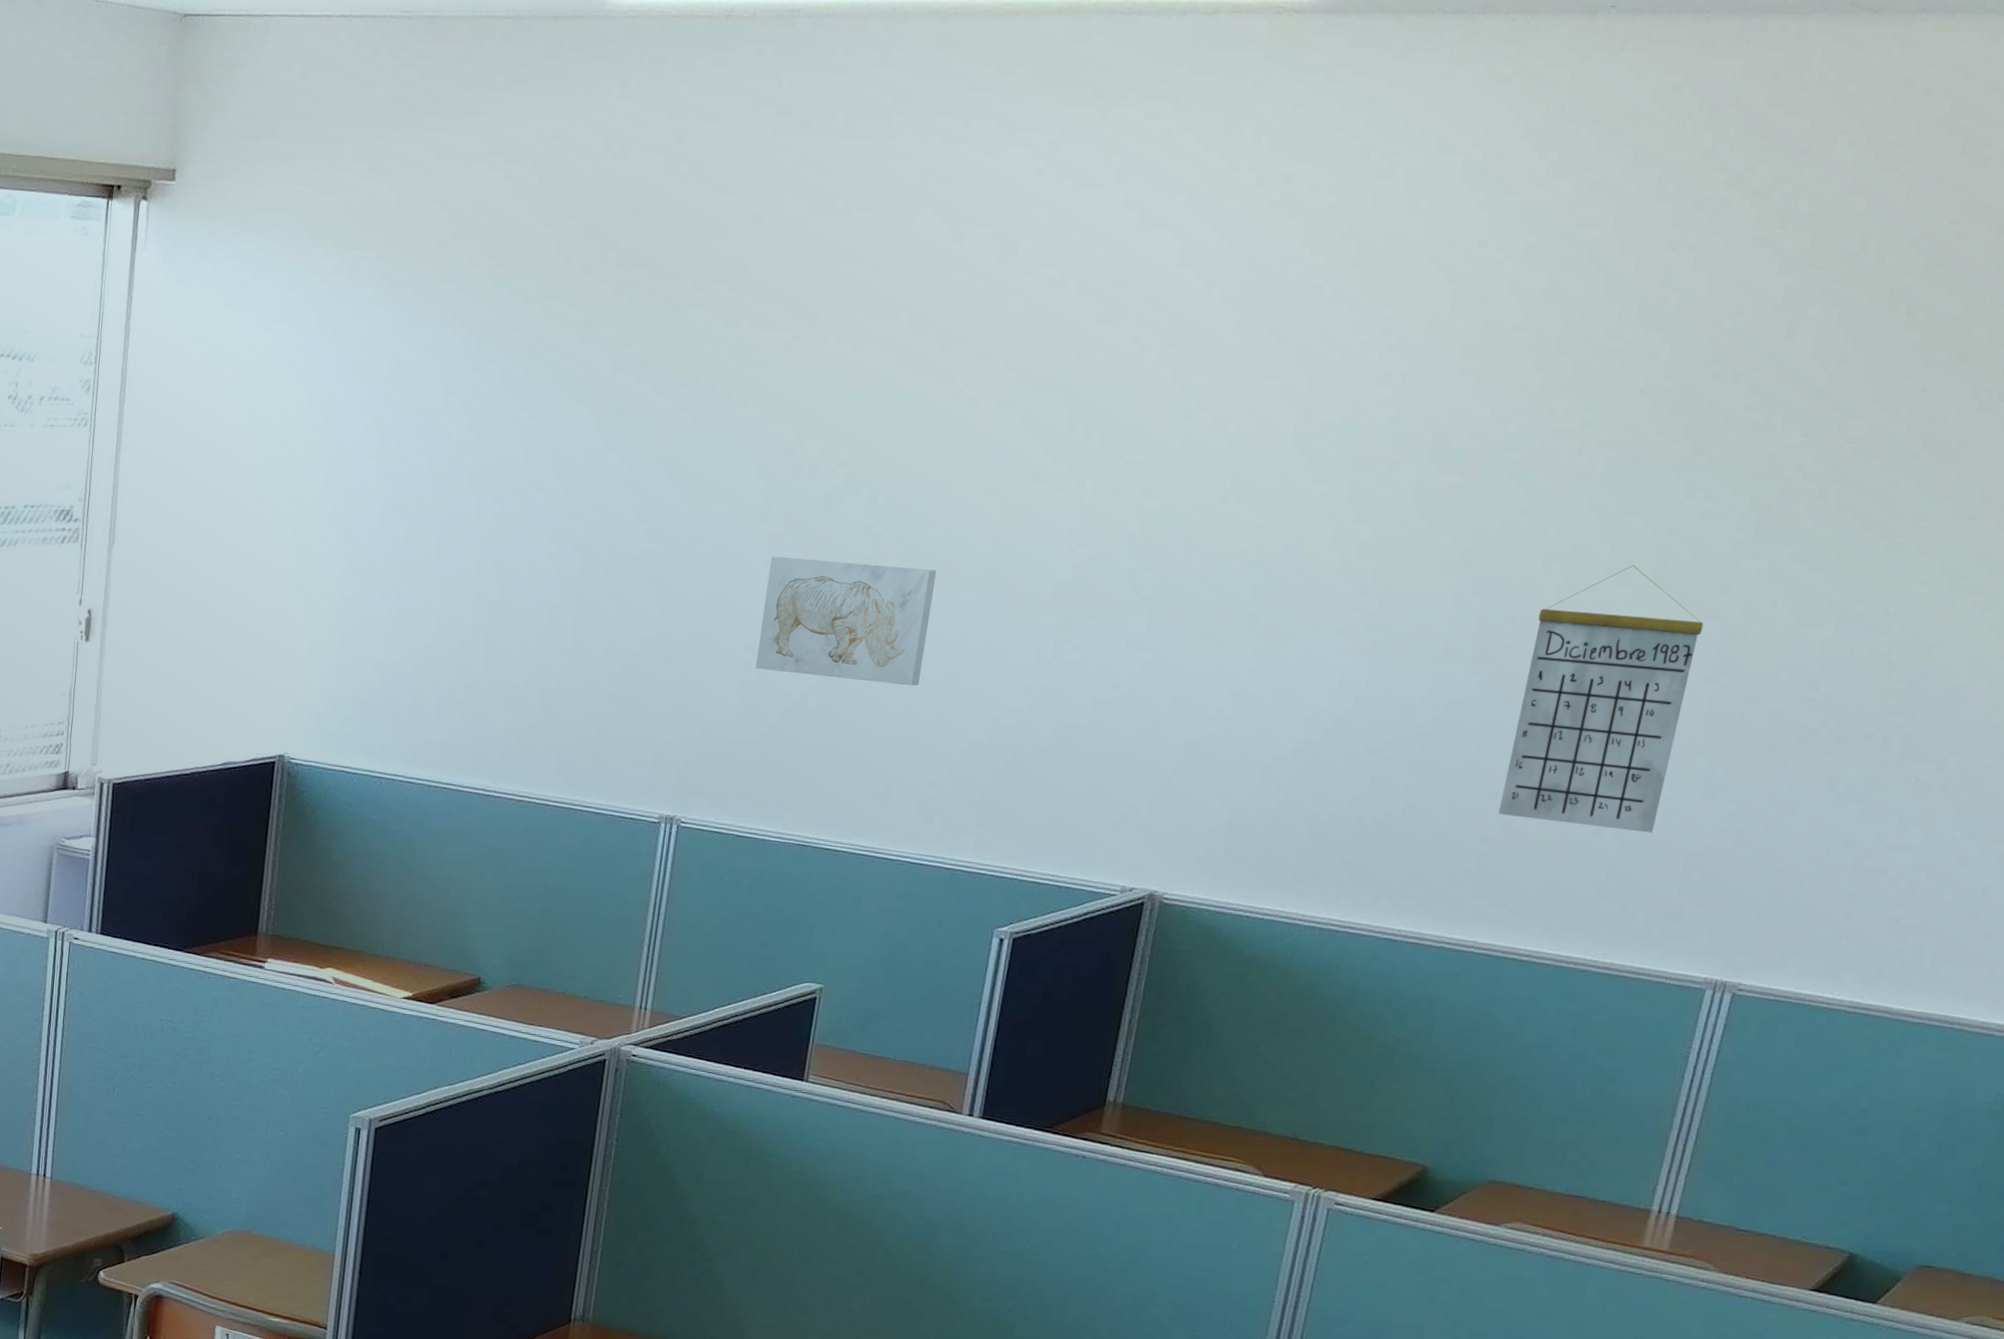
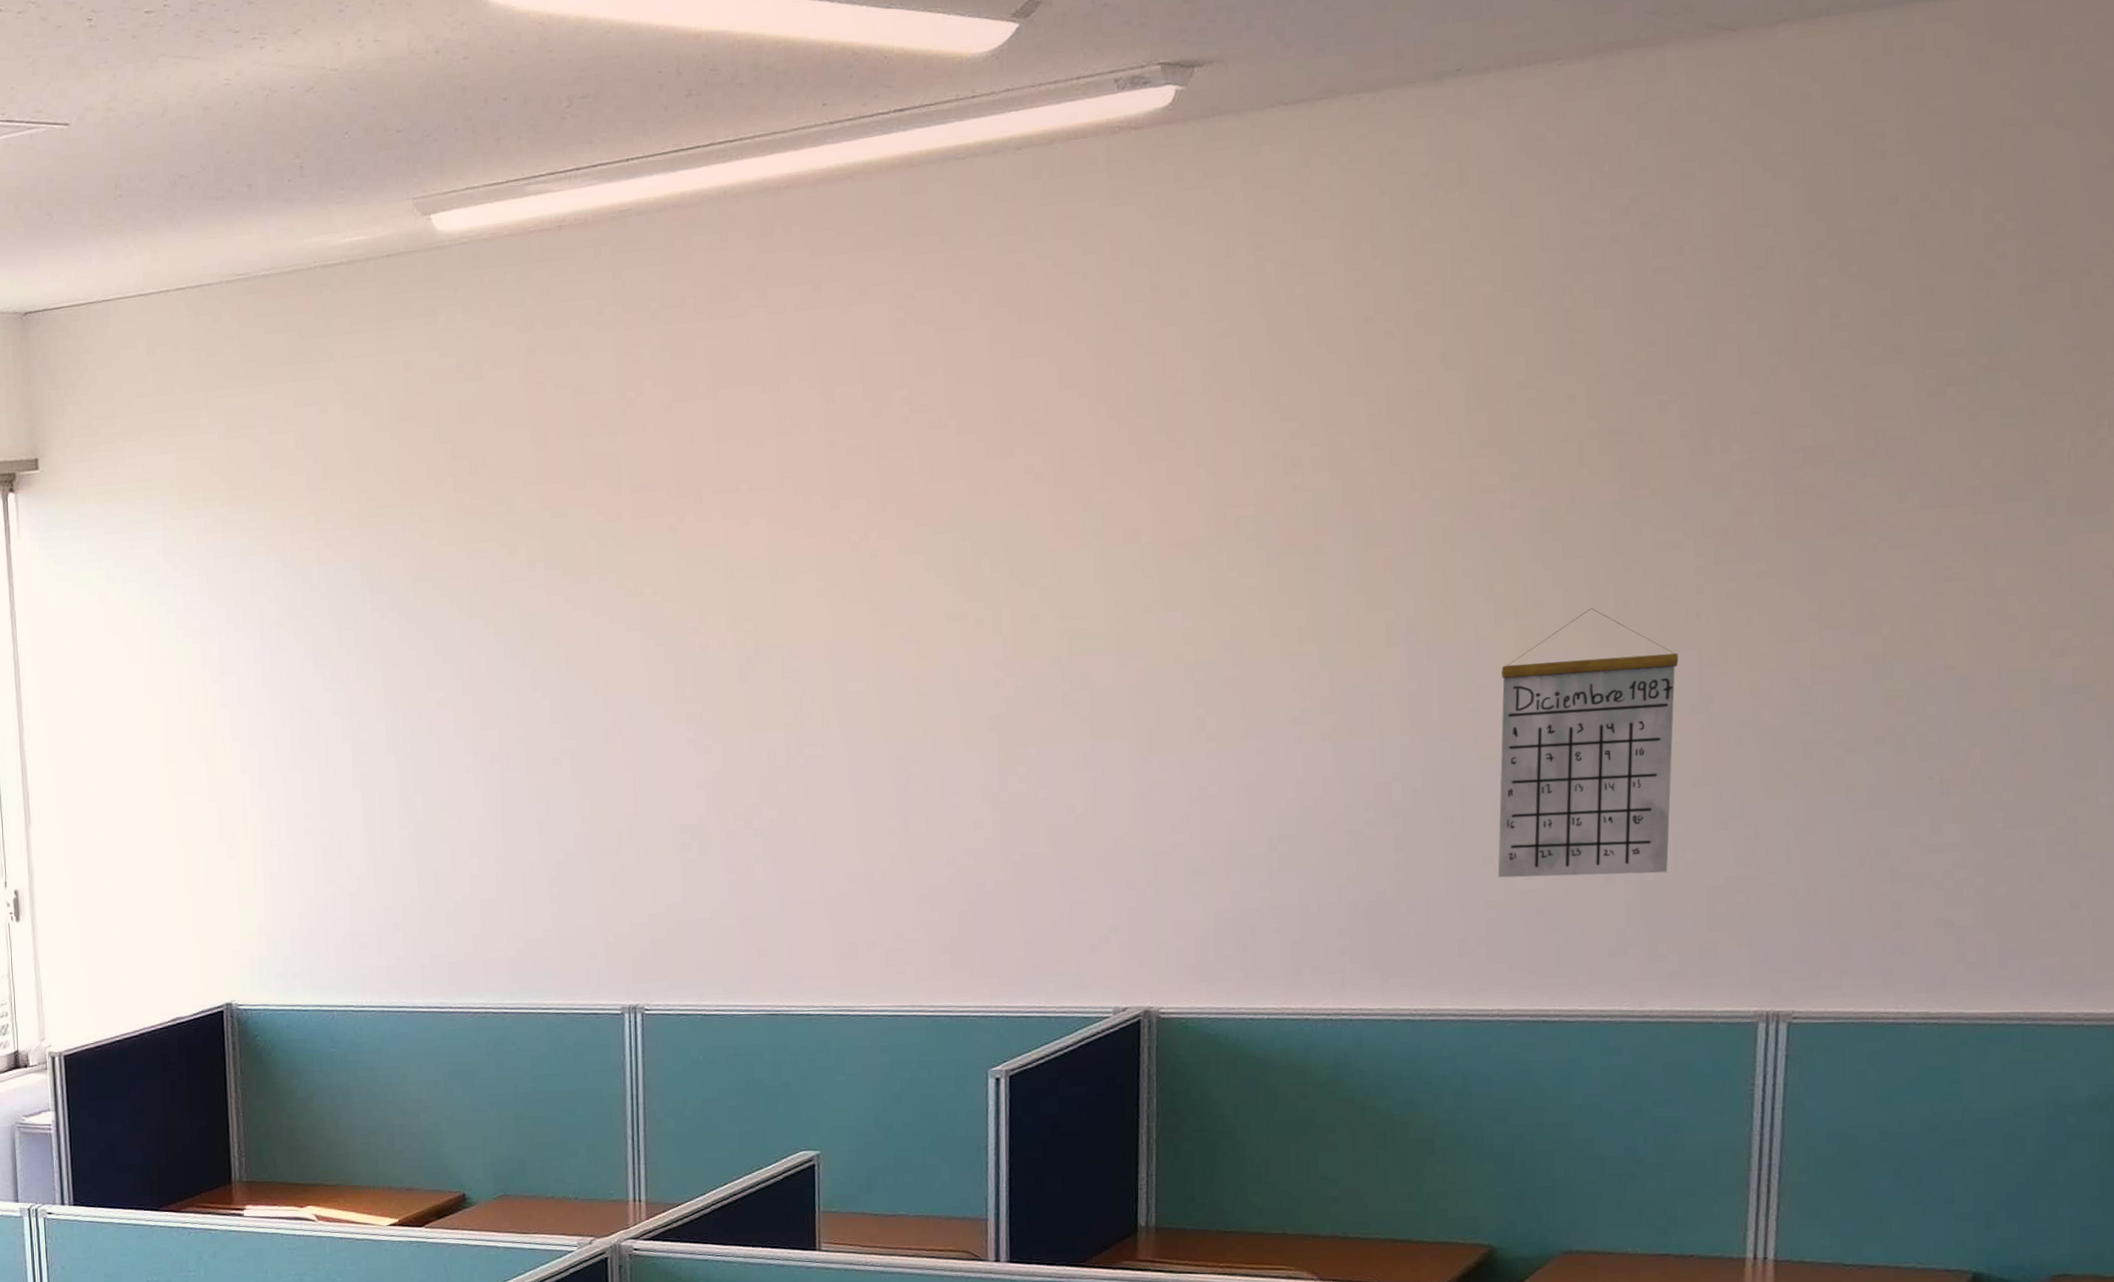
wall art: present [756,556,937,686] -> none [692,723,866,848]

